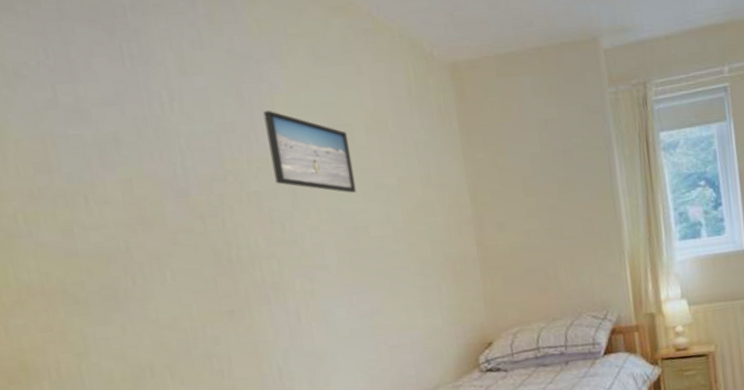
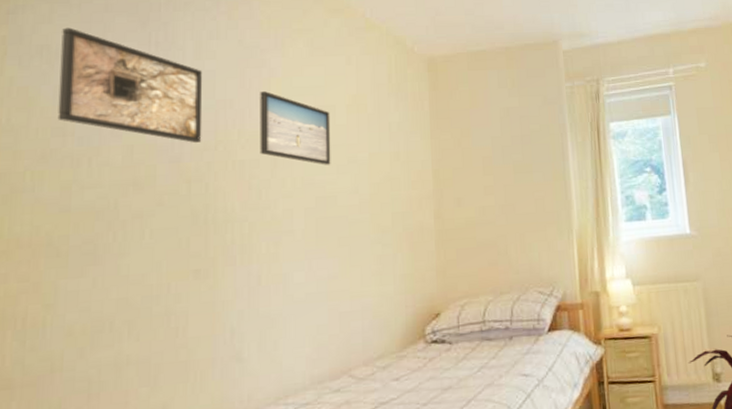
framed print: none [14,41,208,175] -> present [57,27,203,144]

